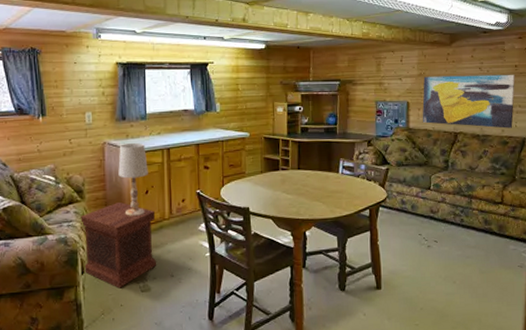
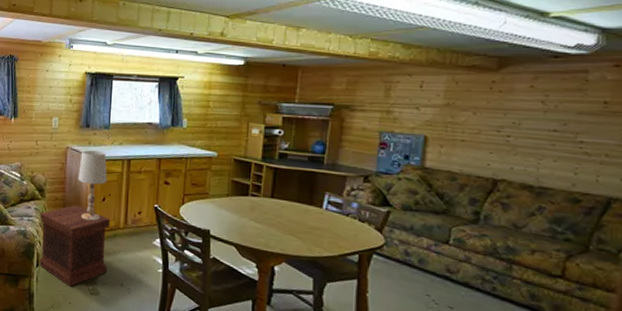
wall art: present [422,74,516,129] -> none [444,107,604,183]

